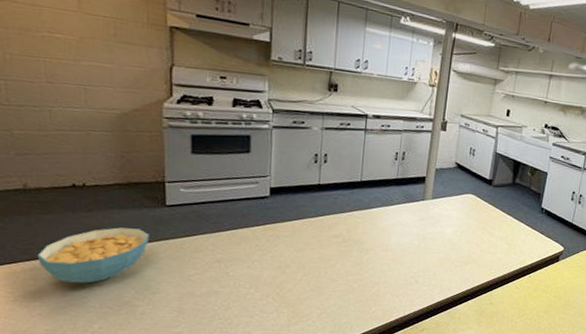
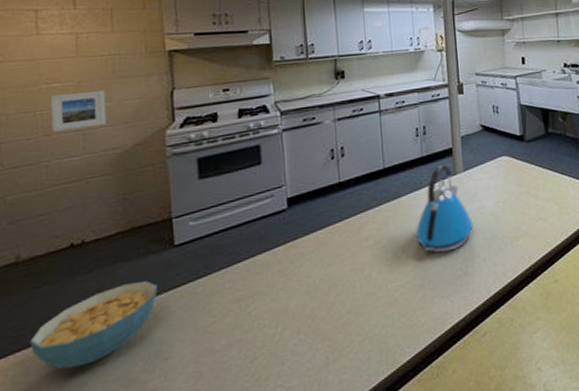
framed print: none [54,46,107,85] -> present [51,90,106,132]
kettle: none [379,189,431,262] -> present [415,164,473,253]

